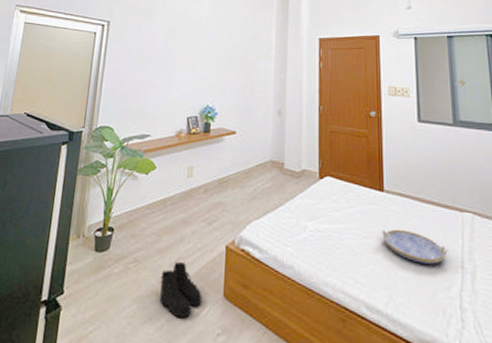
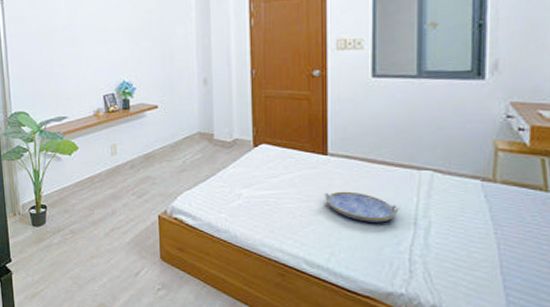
boots: present [160,261,202,318] -> none [98,231,140,277]

